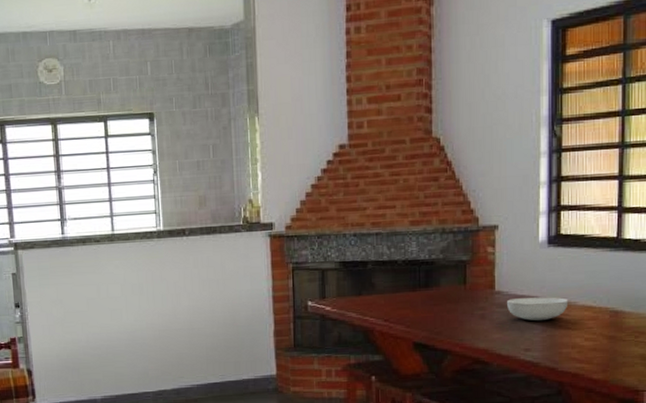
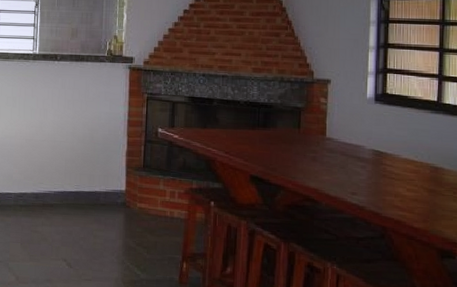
serving bowl: present [507,297,569,321] -> none [337,146,393,168]

